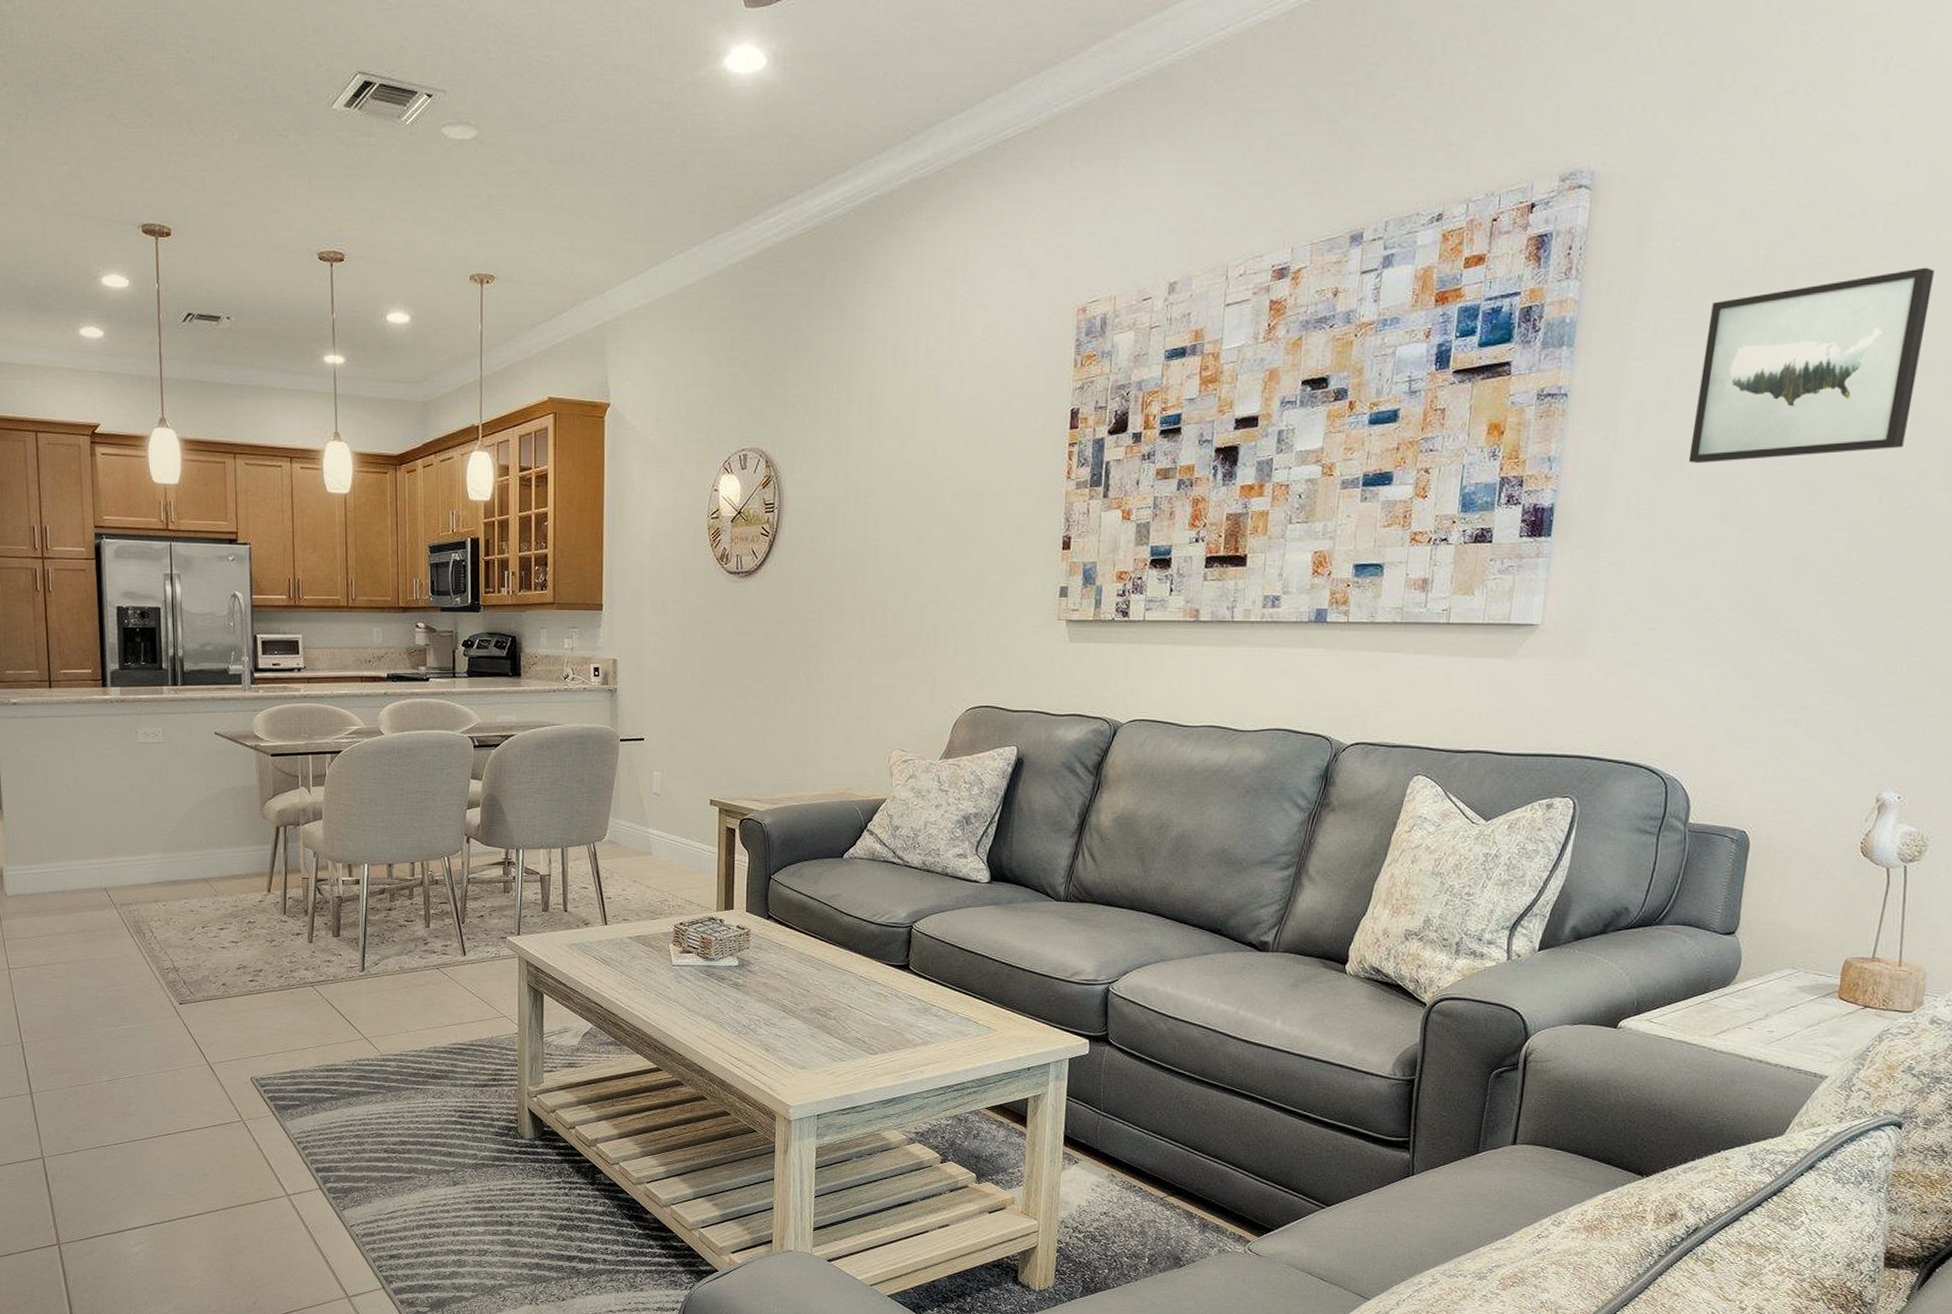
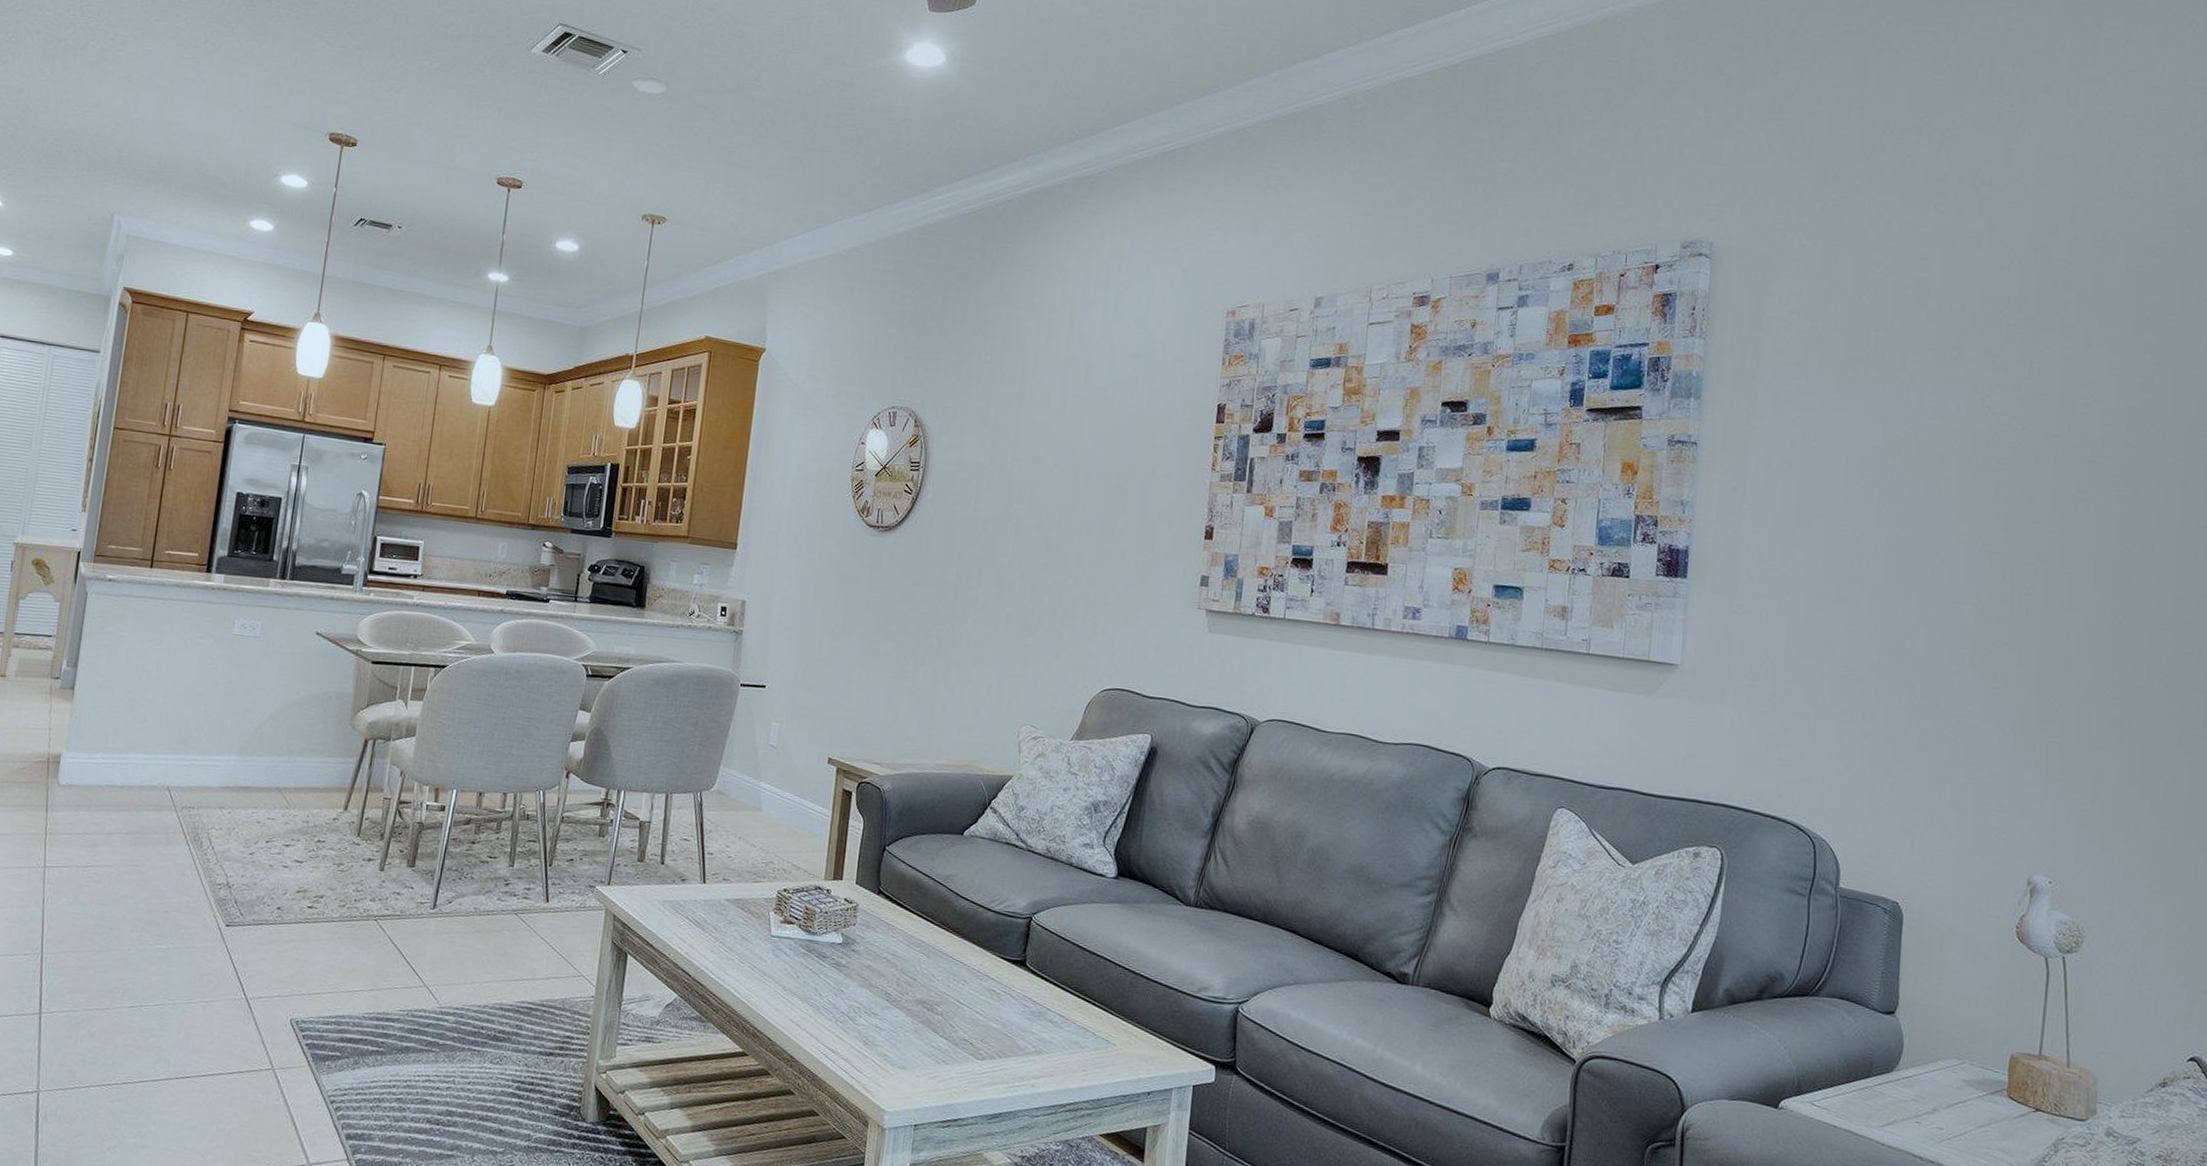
wall art: present [1688,267,1935,463] -> none [1816,363,2035,529]

